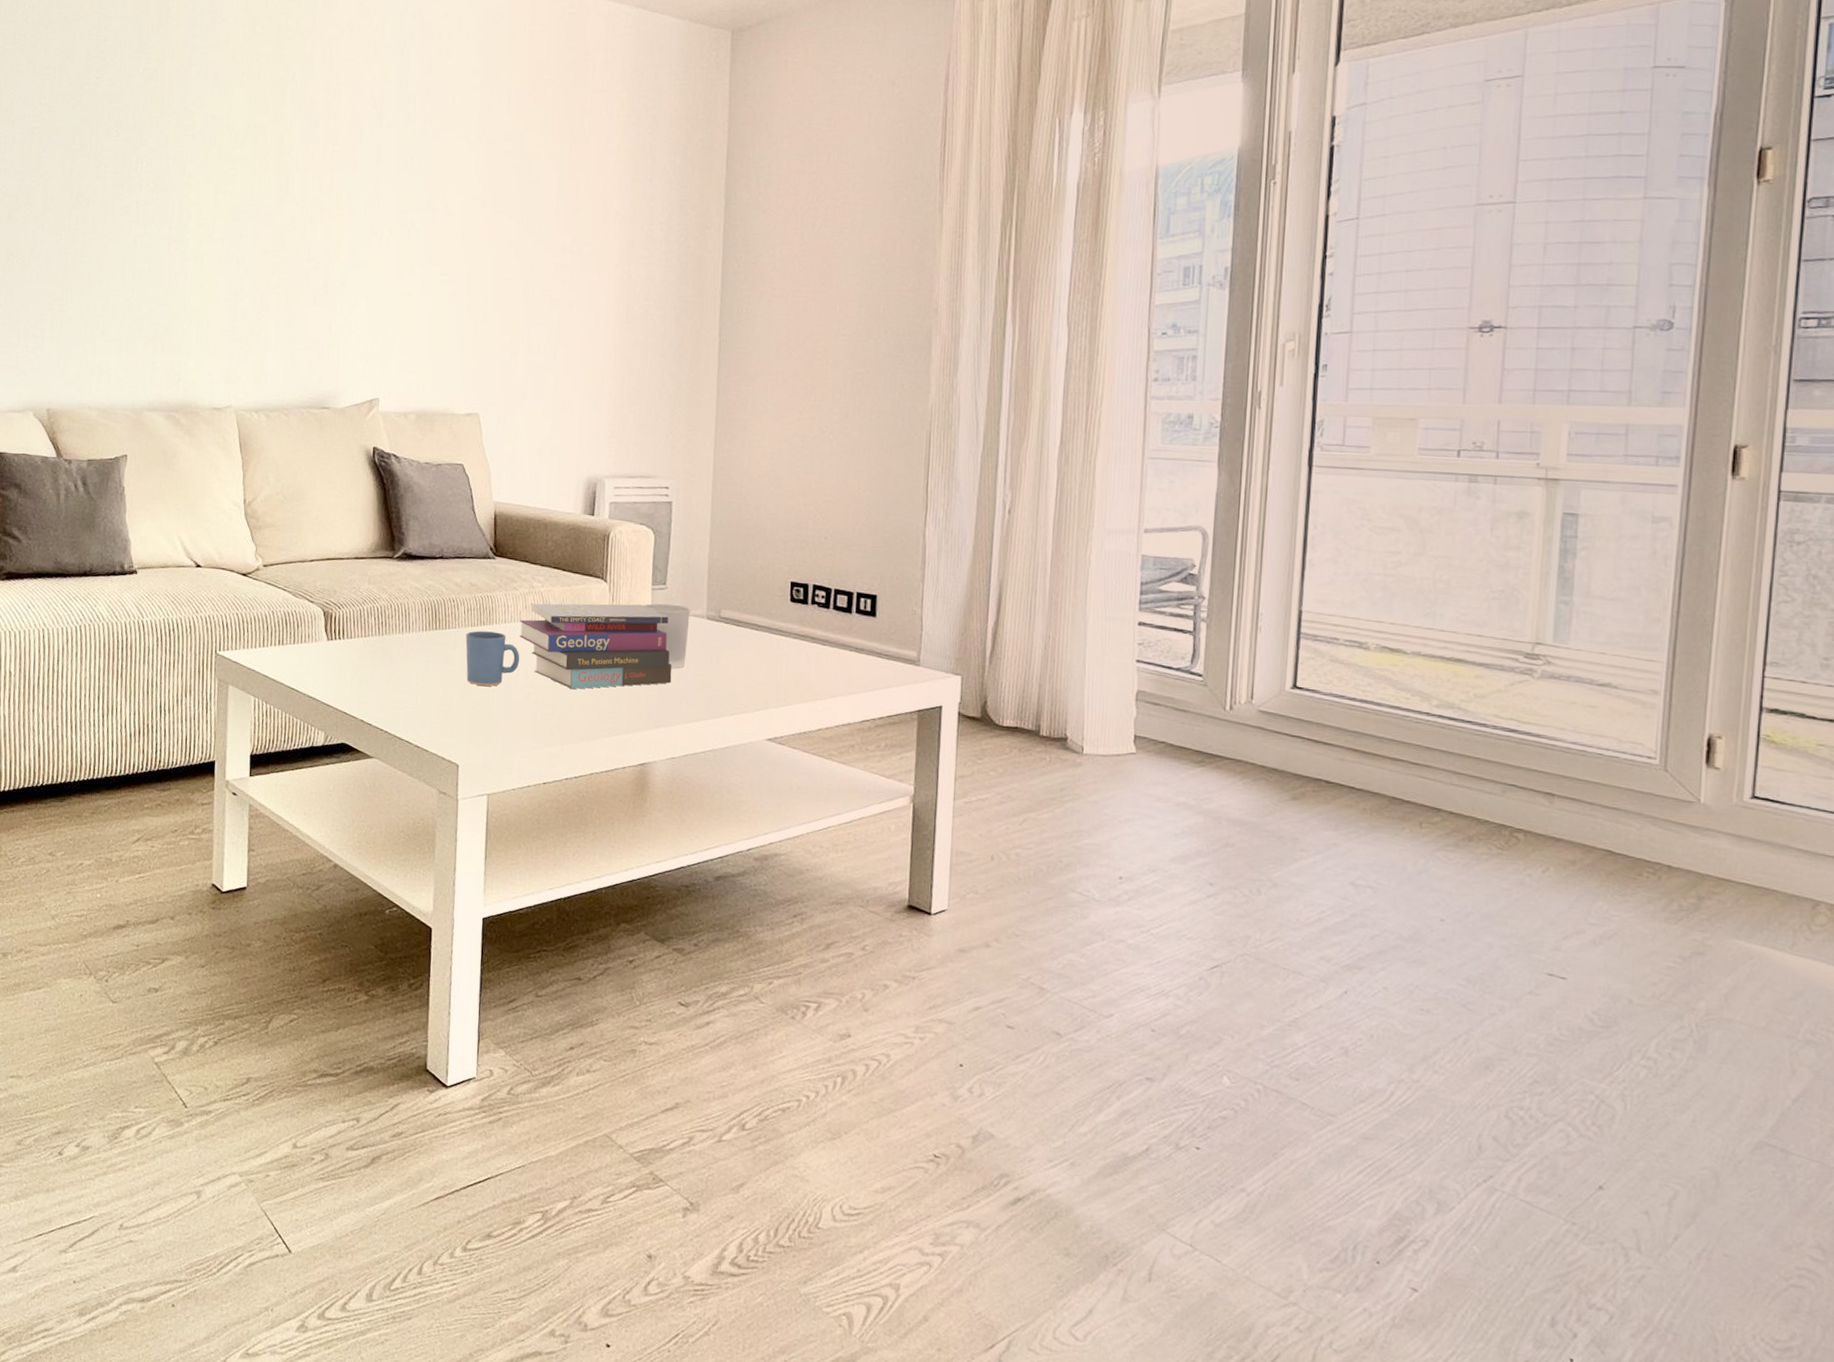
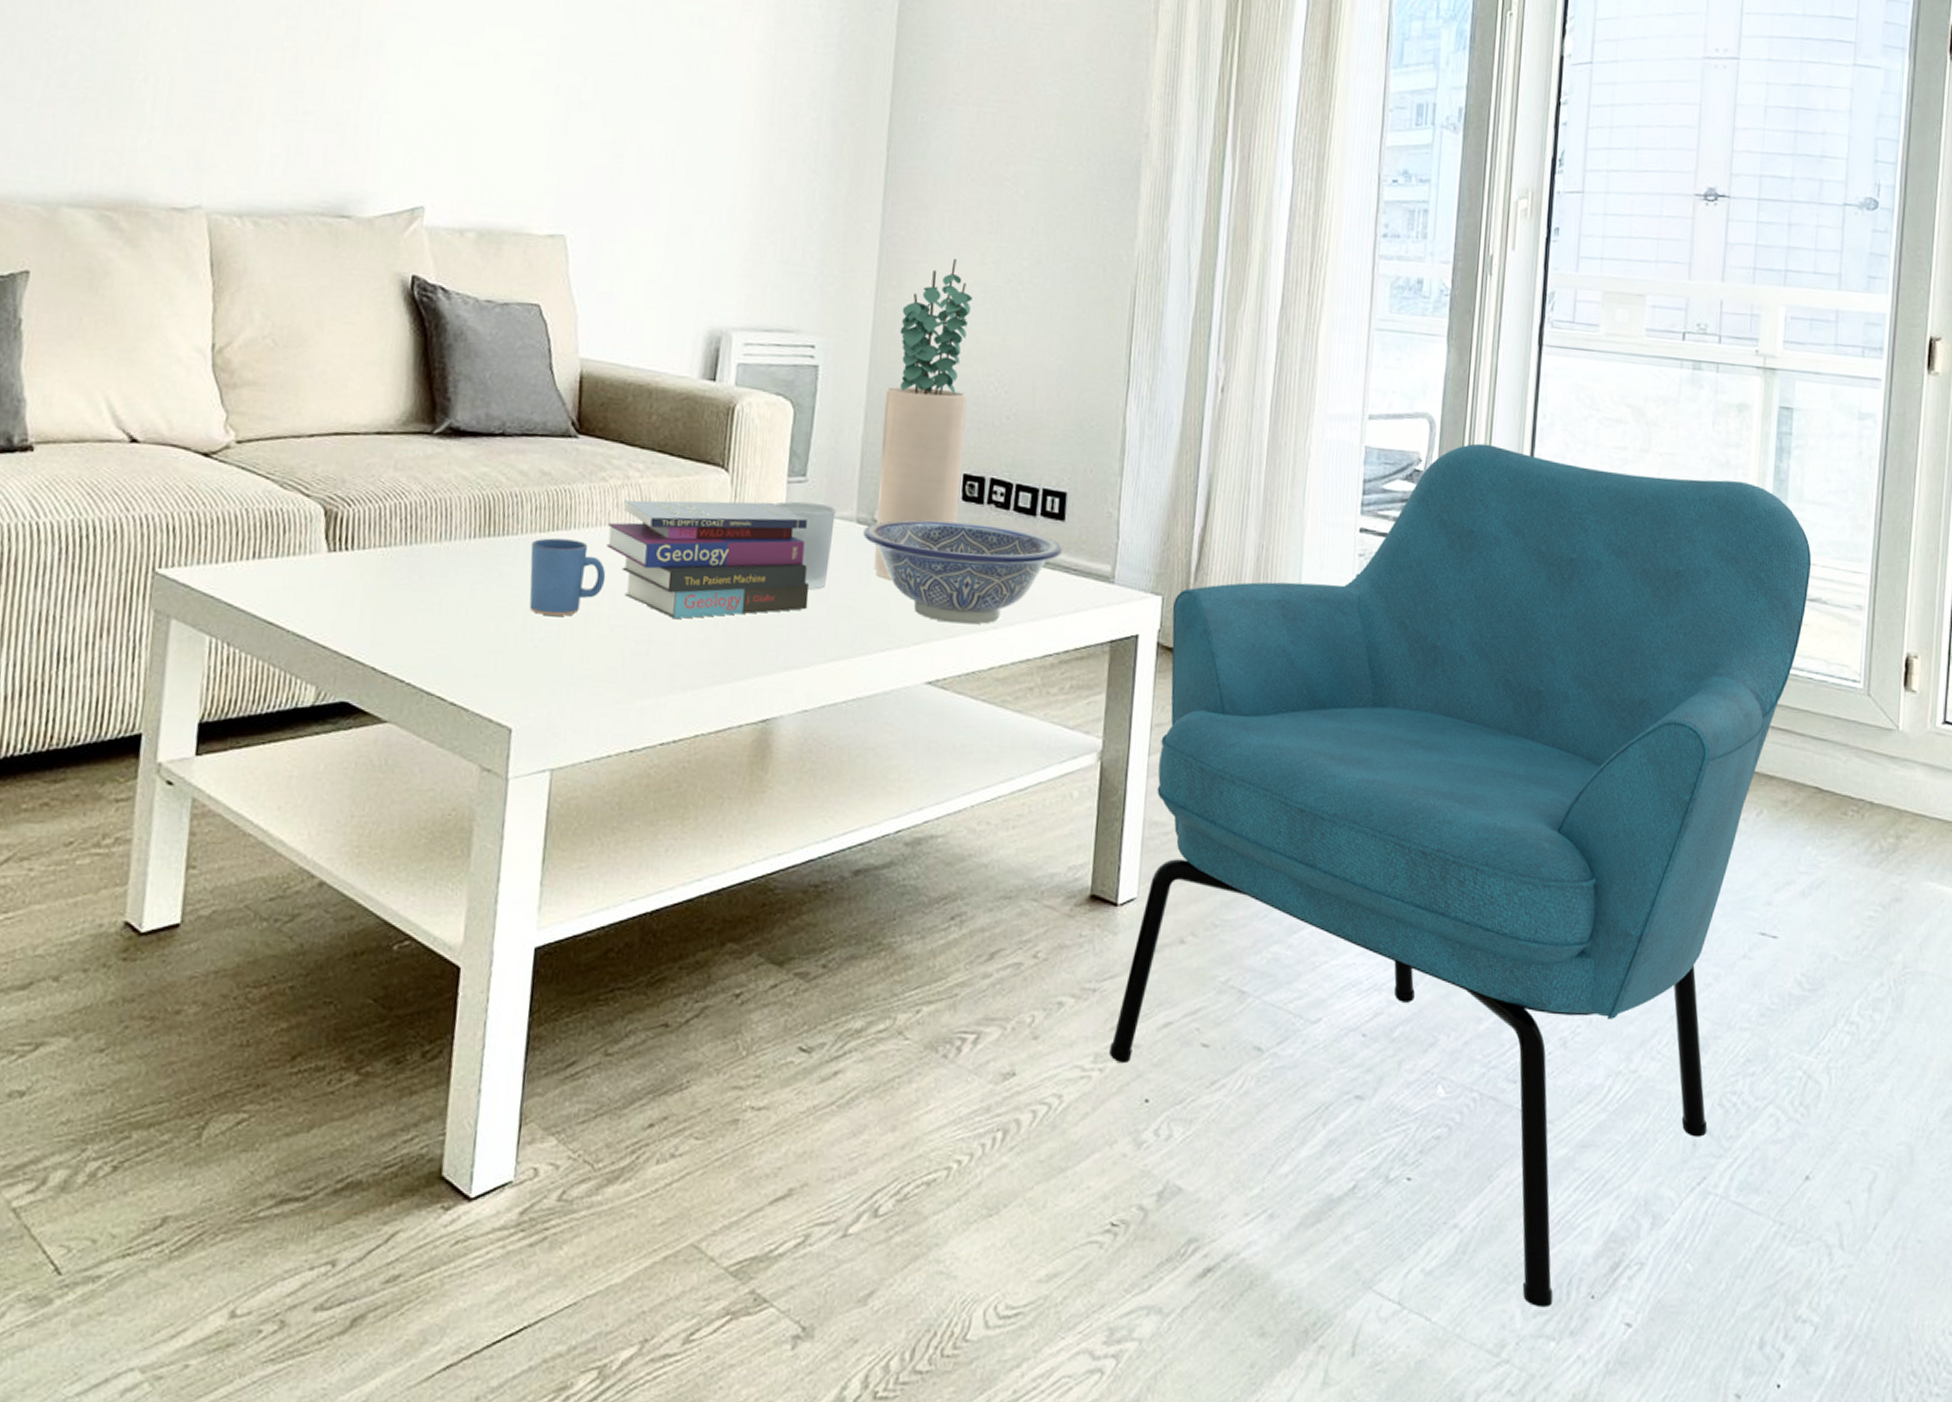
decorative bowl: none [712,616,875,696] -> present [863,519,1063,625]
vase: none [721,417,793,663] -> present [873,259,973,582]
armchair: none [927,551,1601,1266] -> present [1108,443,1812,1308]

